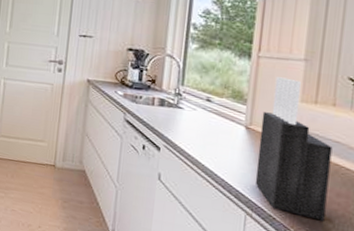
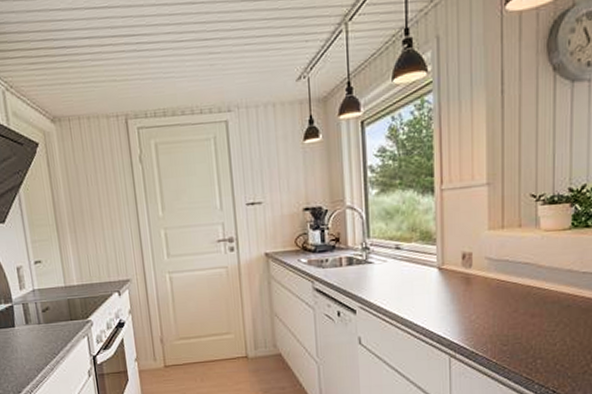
knife block: present [255,77,333,222] -> none [453,207,523,345]

